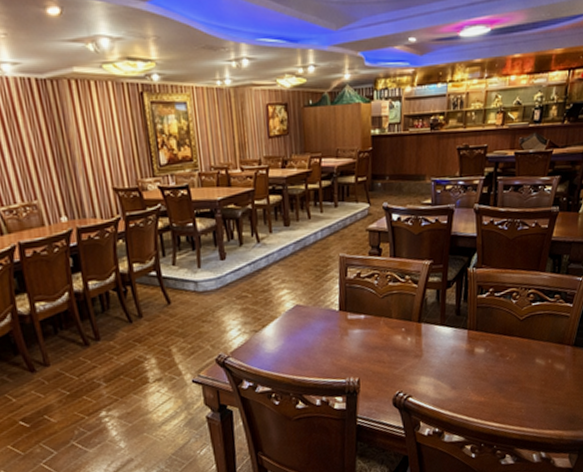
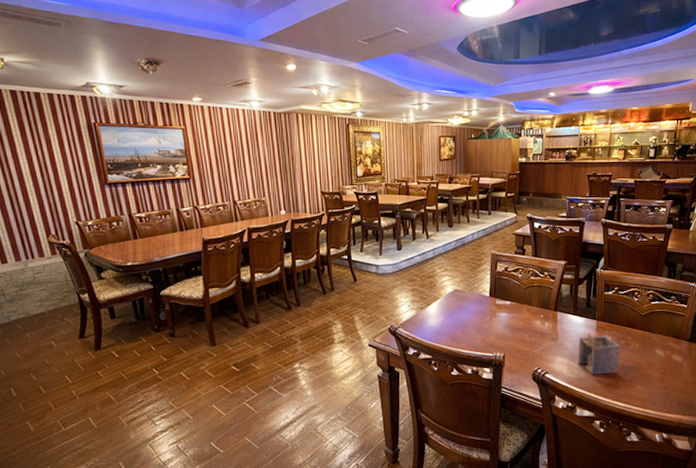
napkin holder: none [445,346,495,395] -> present [577,333,620,376]

